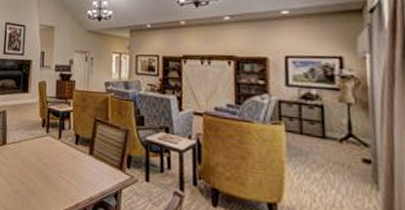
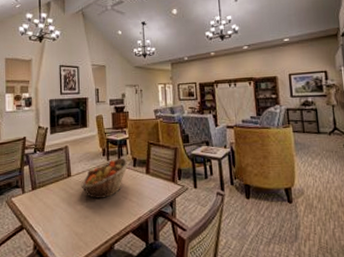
fruit basket: none [15,132,70,176] -> present [81,158,129,200]

